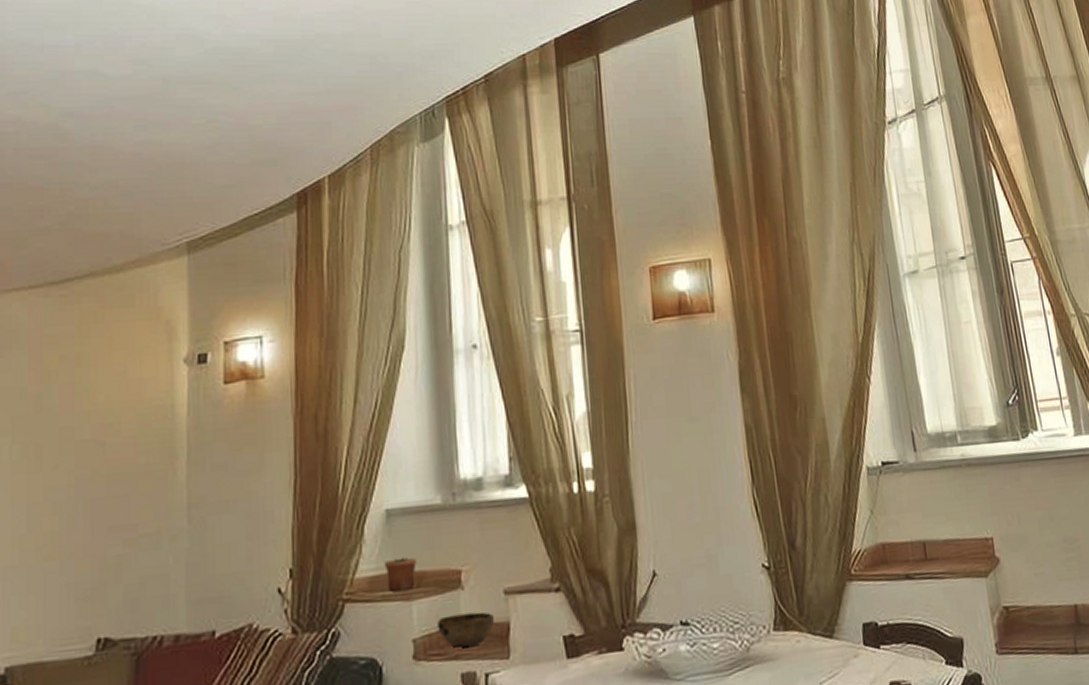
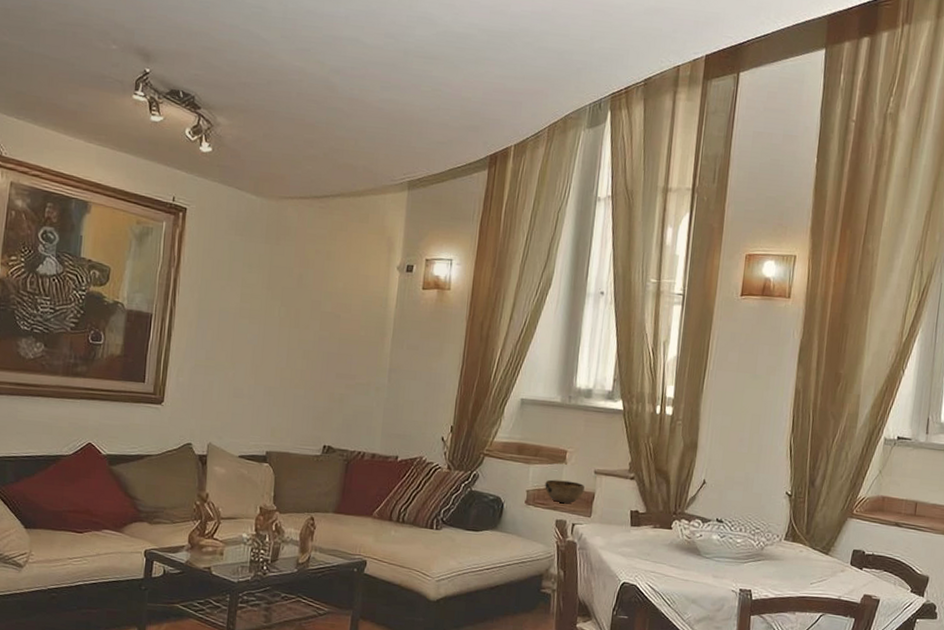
planter: present [384,557,416,593] -> none [515,433,537,458]

